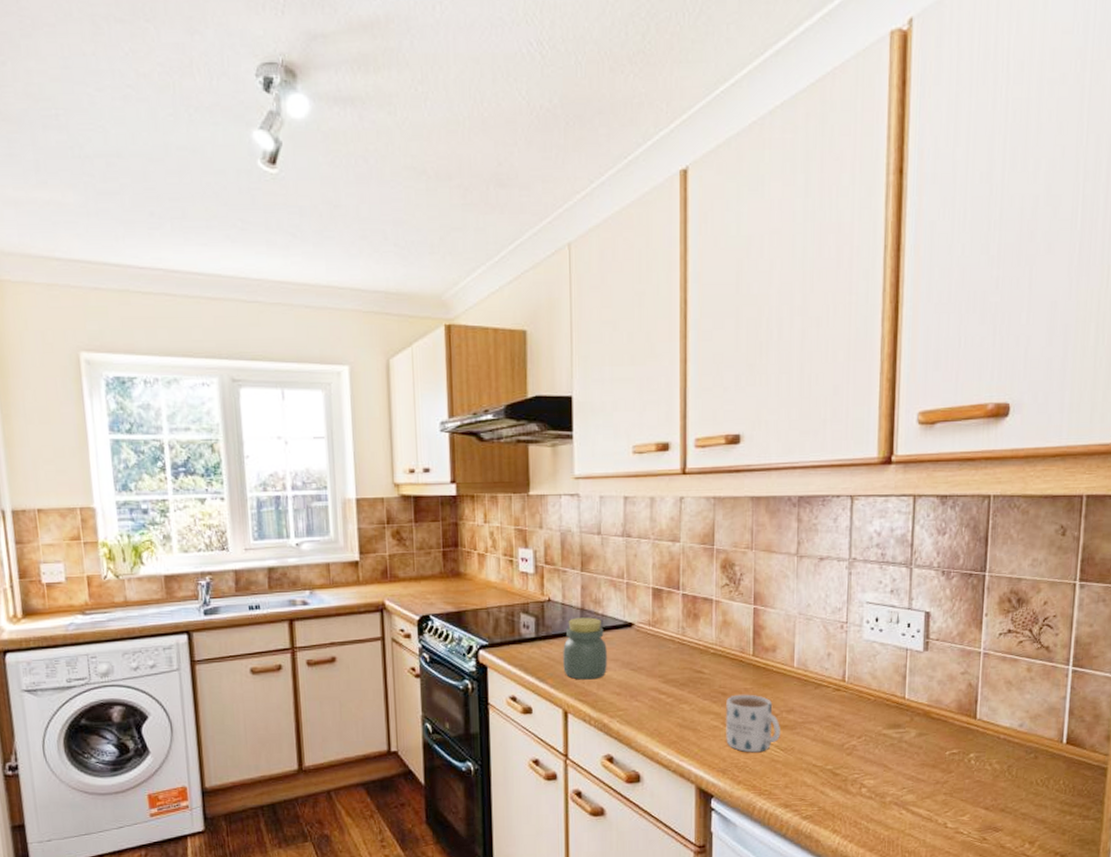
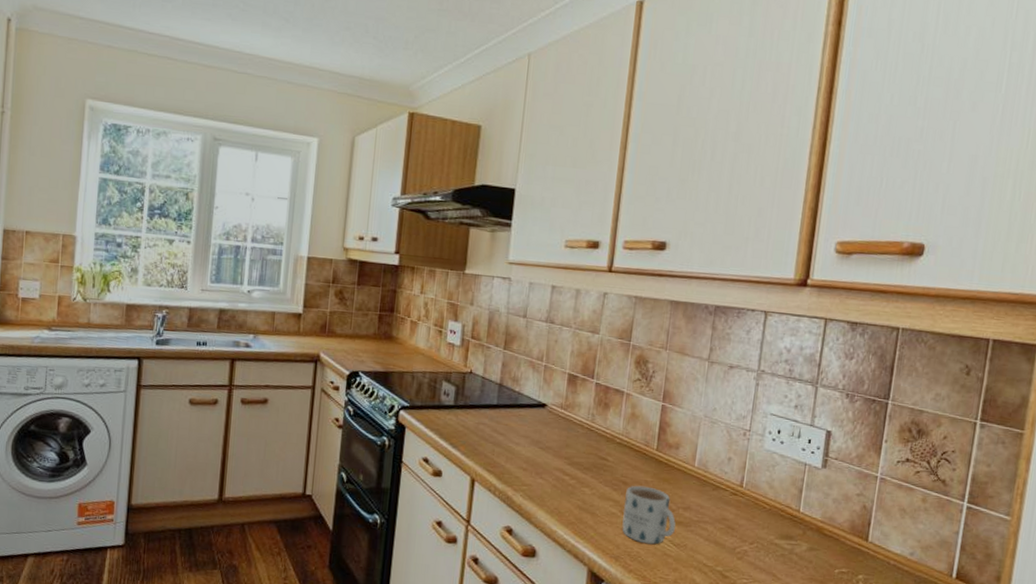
jar: present [563,617,607,680] -> none [476,392,519,453]

